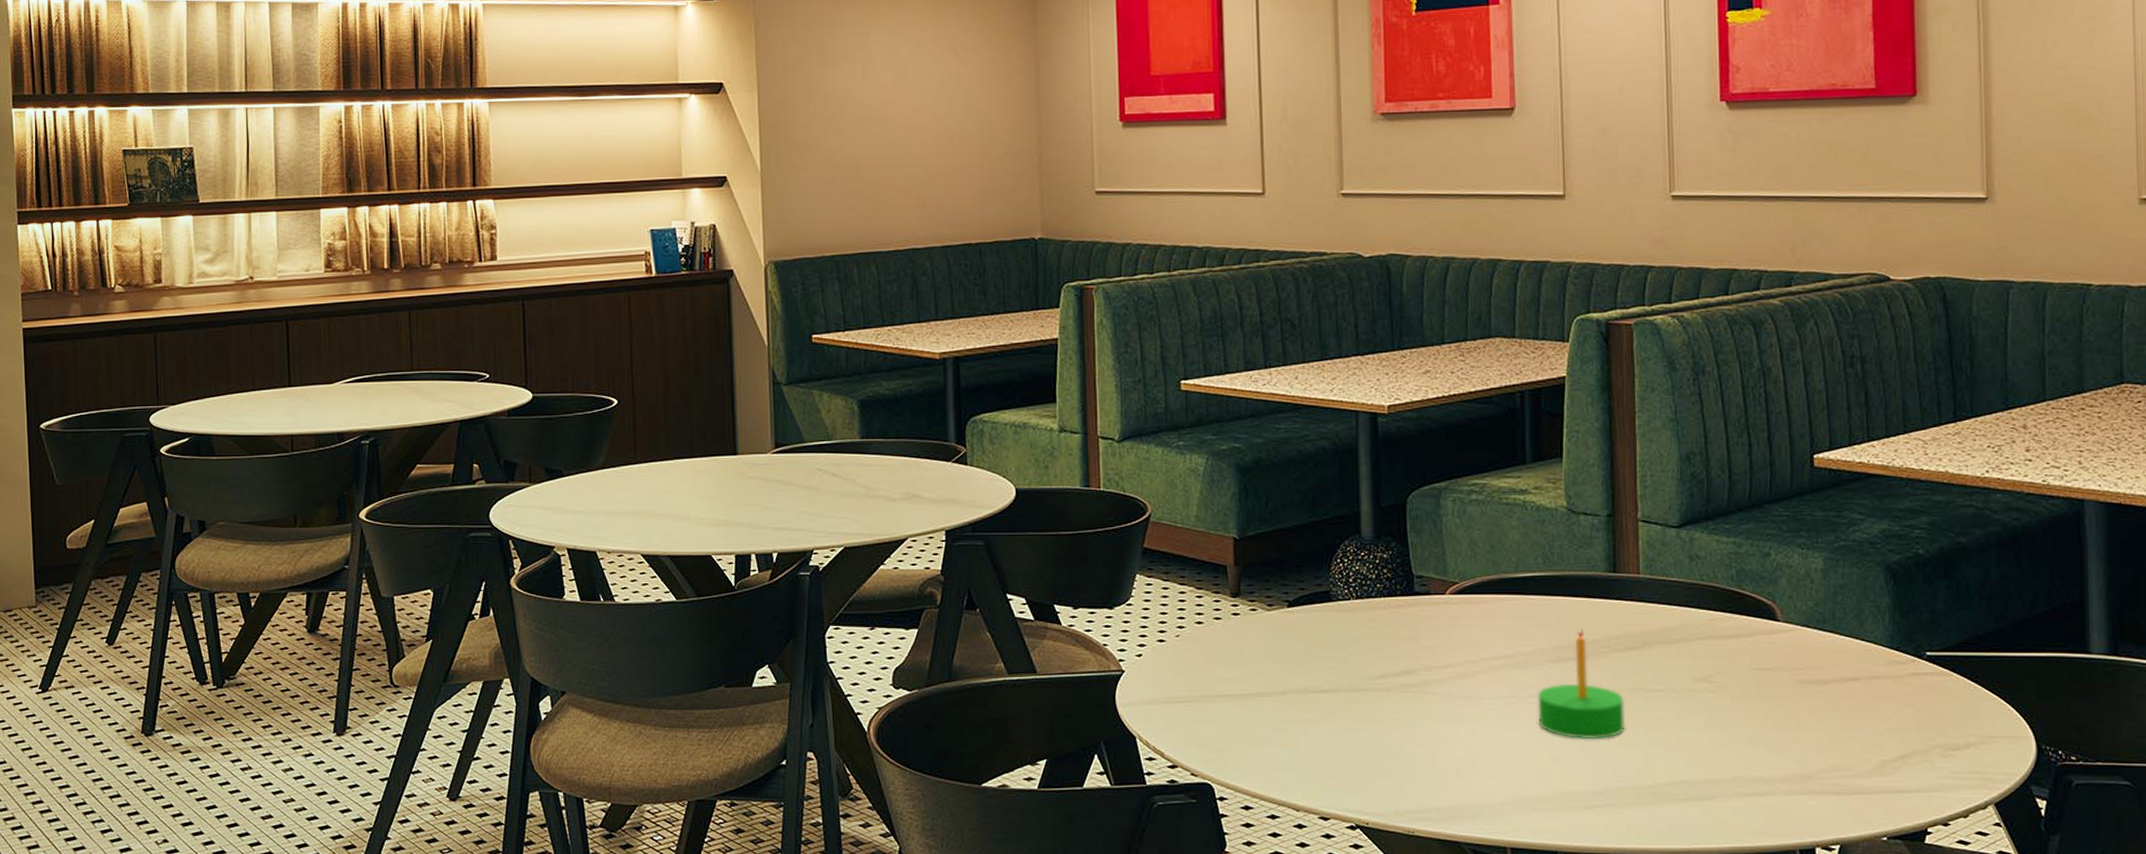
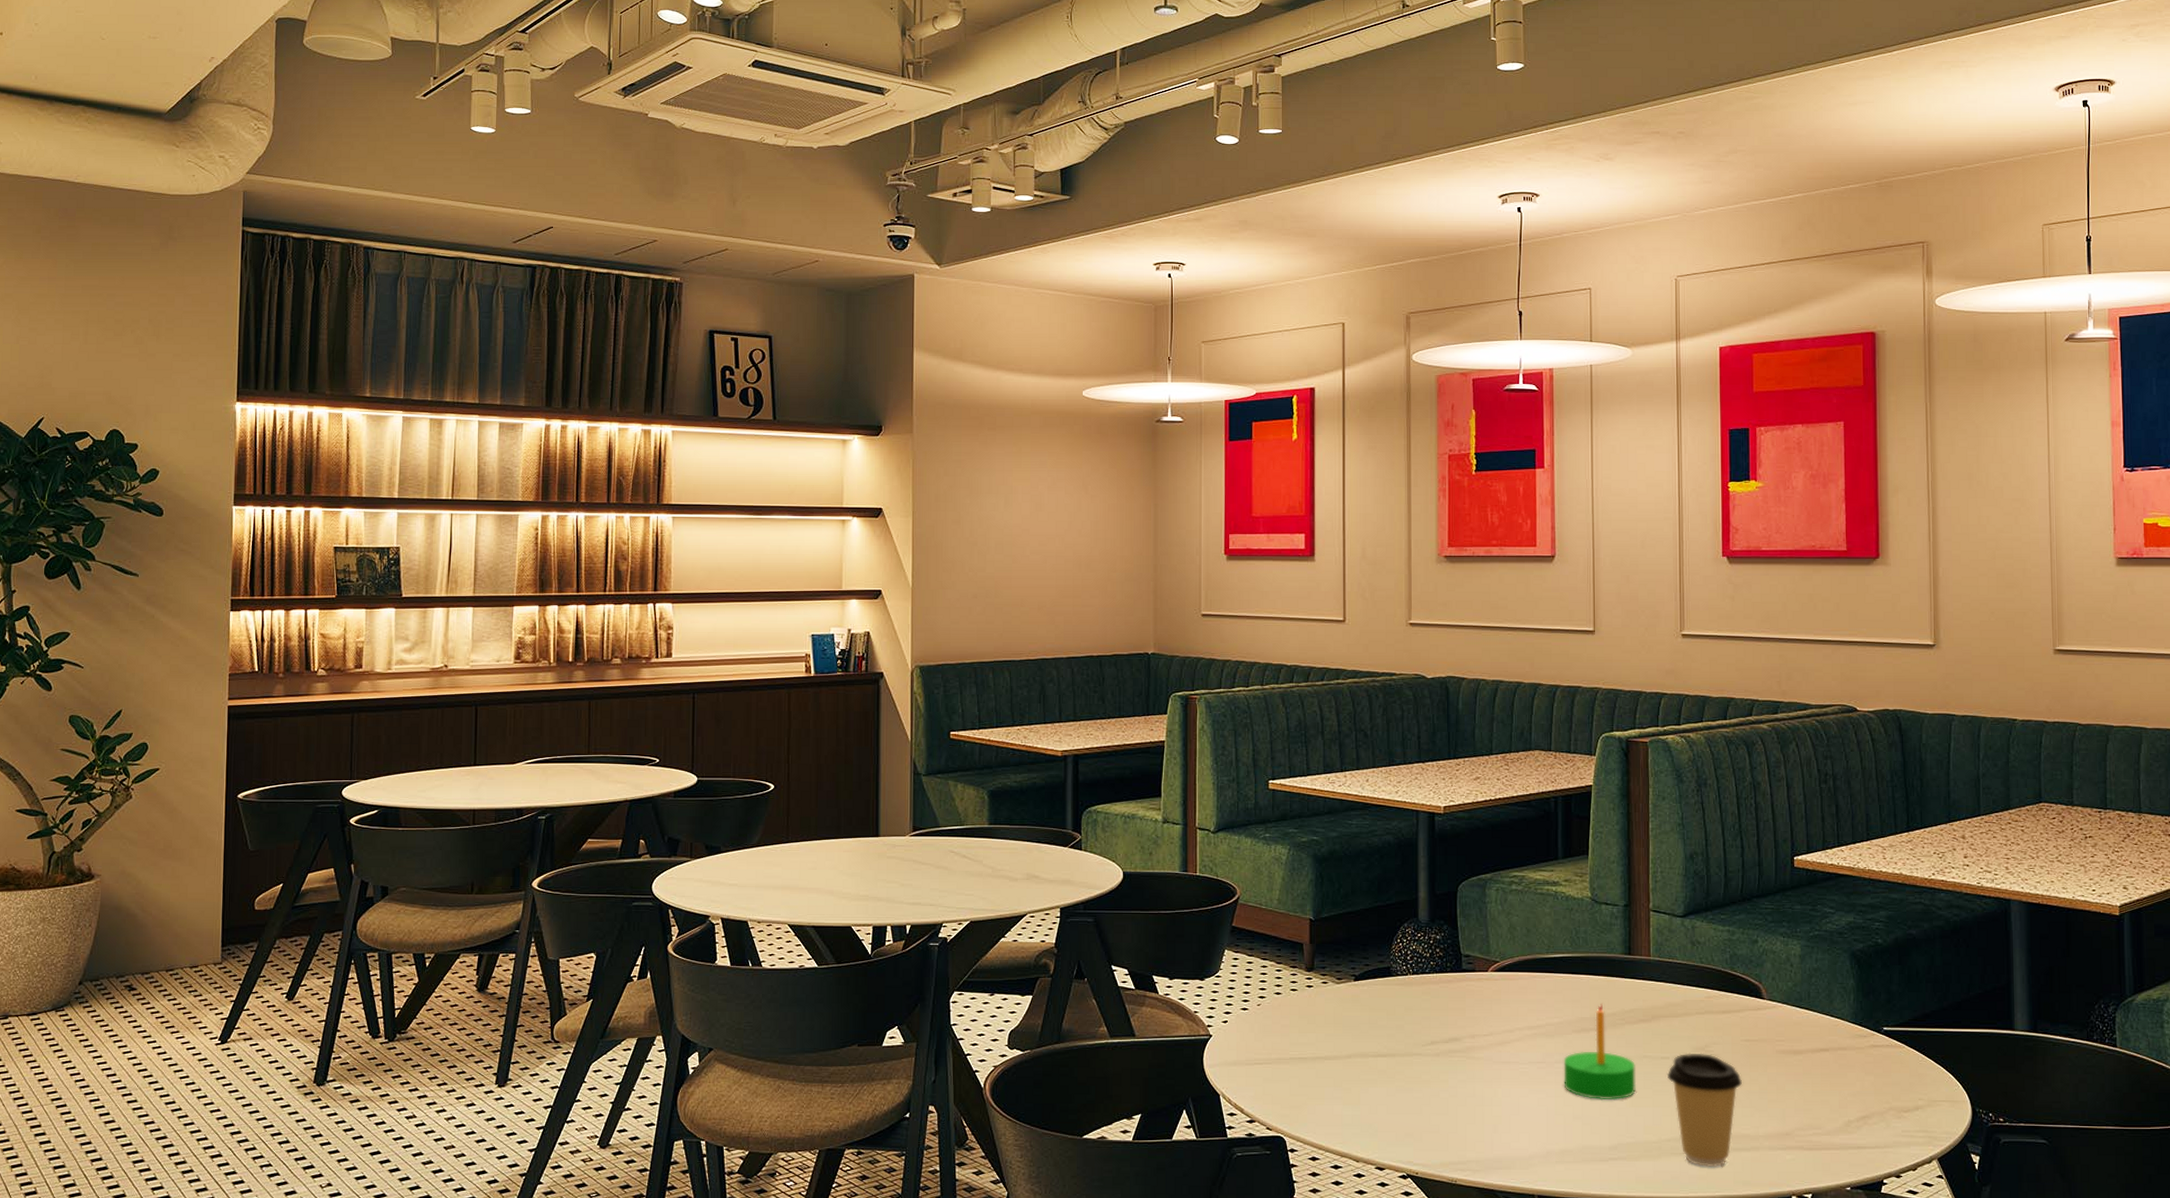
coffee cup: none [1662,684,1753,816] -> present [1666,1053,1742,1168]

